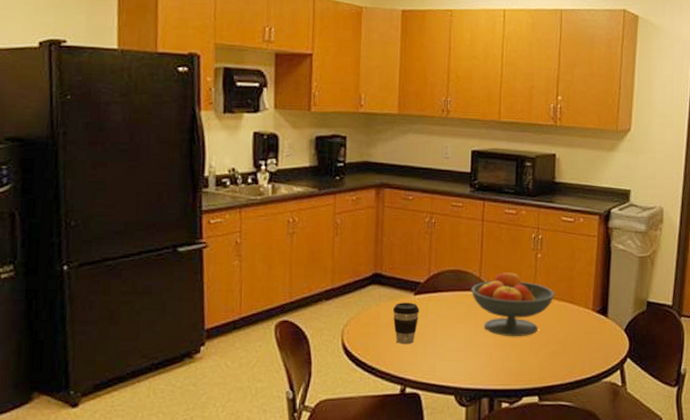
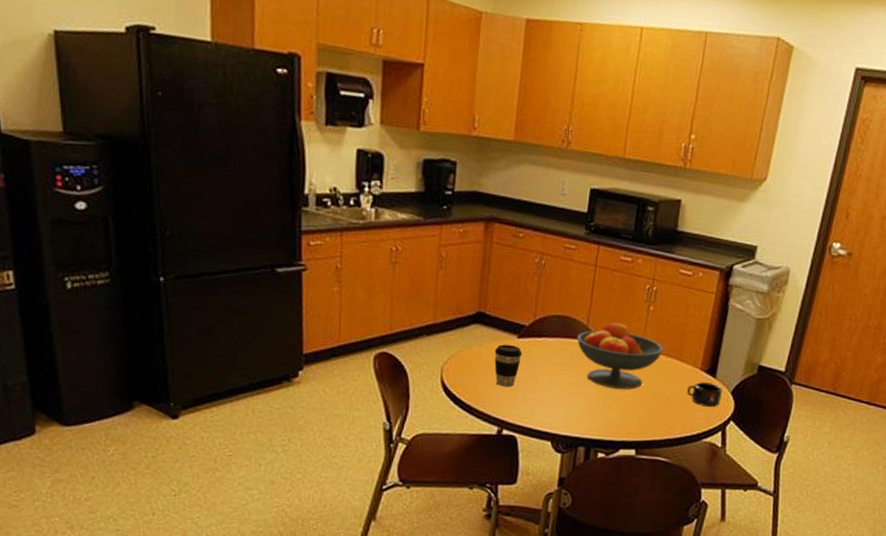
mug: none [582,323,615,346] -> present [687,382,722,407]

